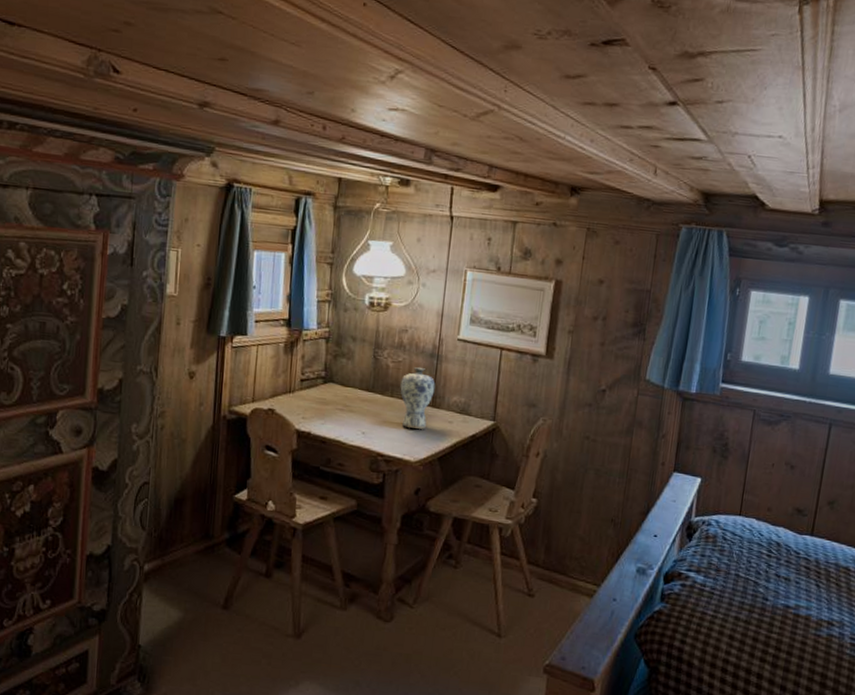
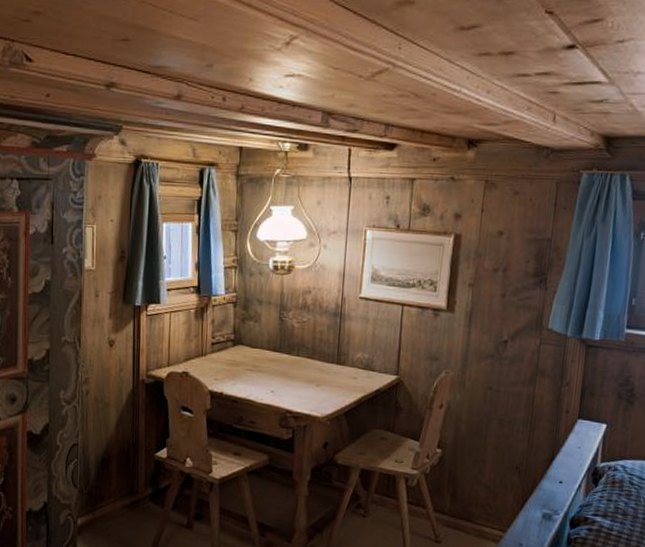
vase: present [400,367,436,429] -> none [305,327,339,386]

